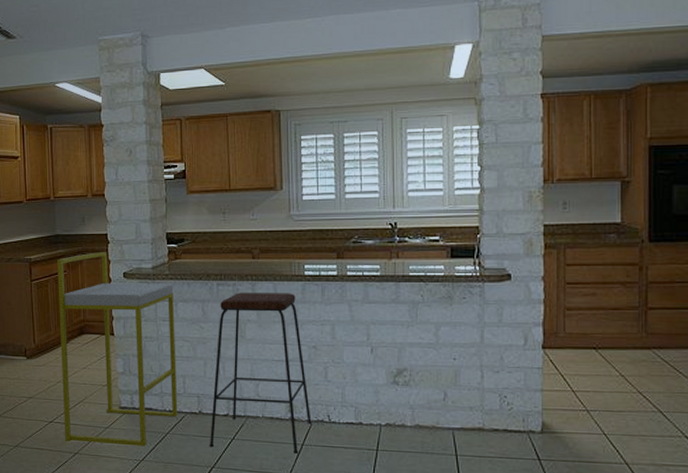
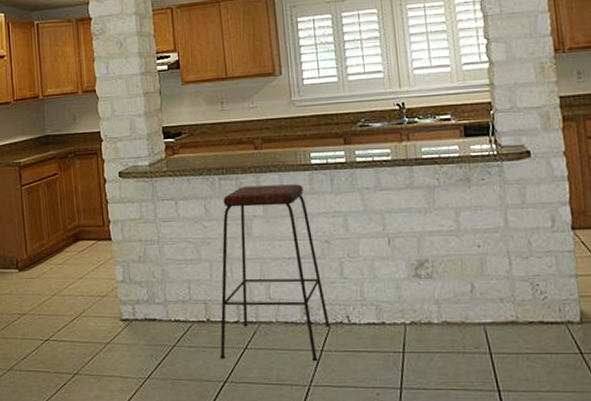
bar stool: present [57,252,178,447] -> none [48,151,185,362]

